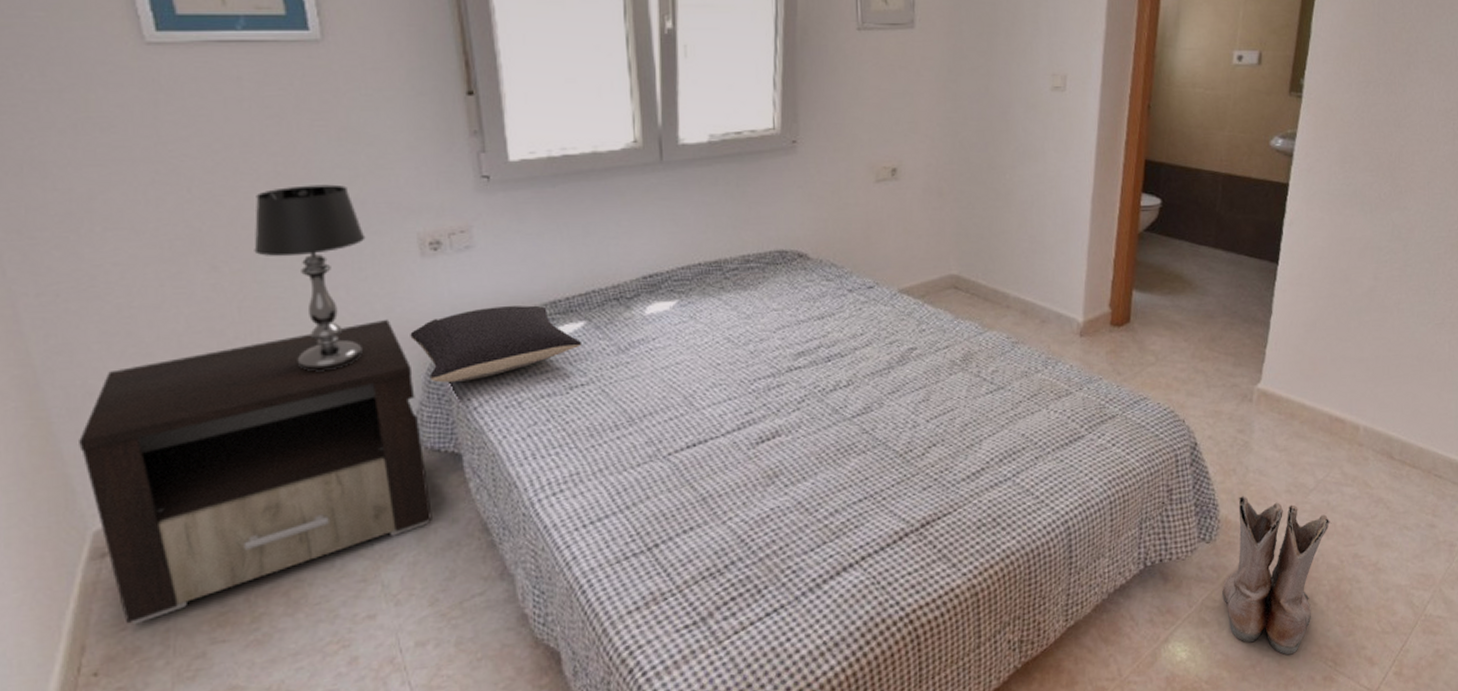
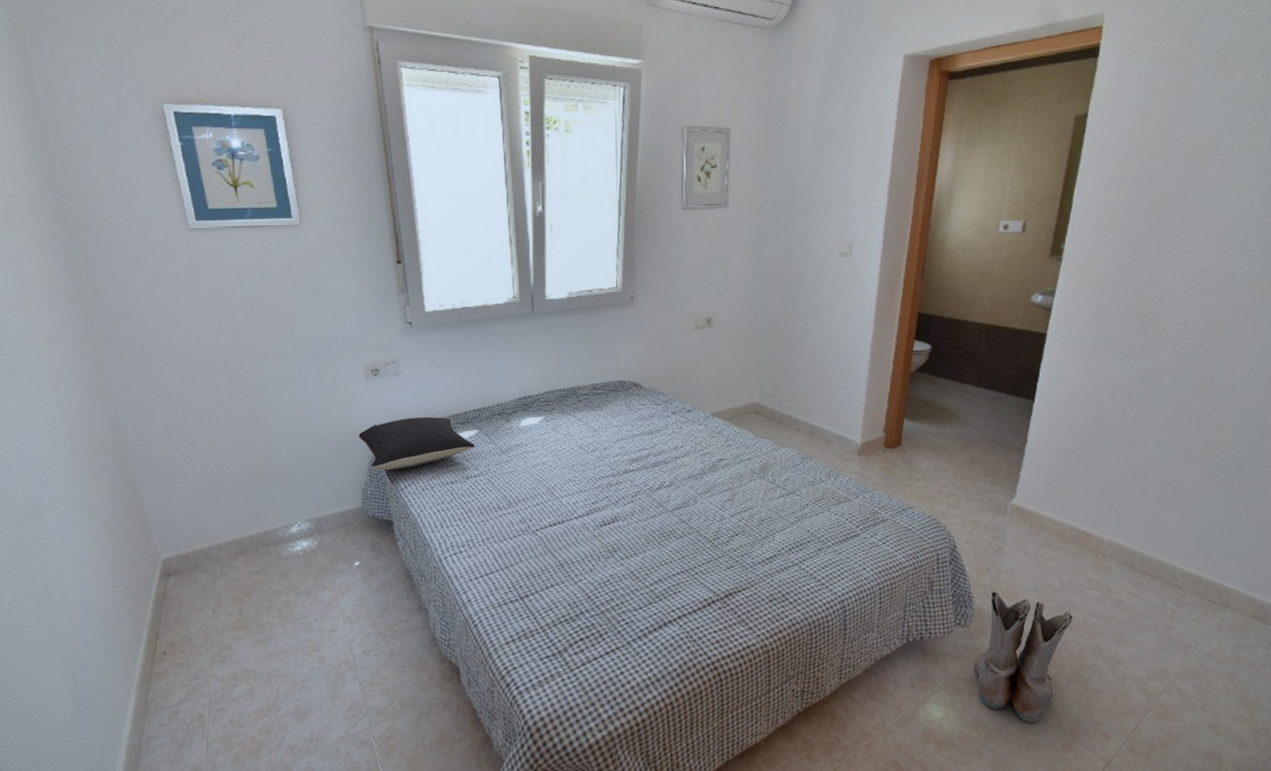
nightstand: present [79,319,432,625] -> none [153,423,373,623]
table lamp: present [254,184,366,372] -> none [258,327,329,459]

